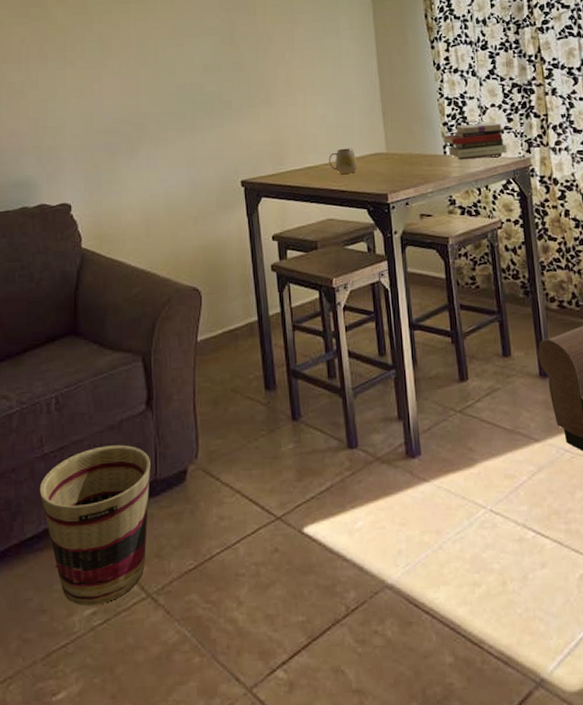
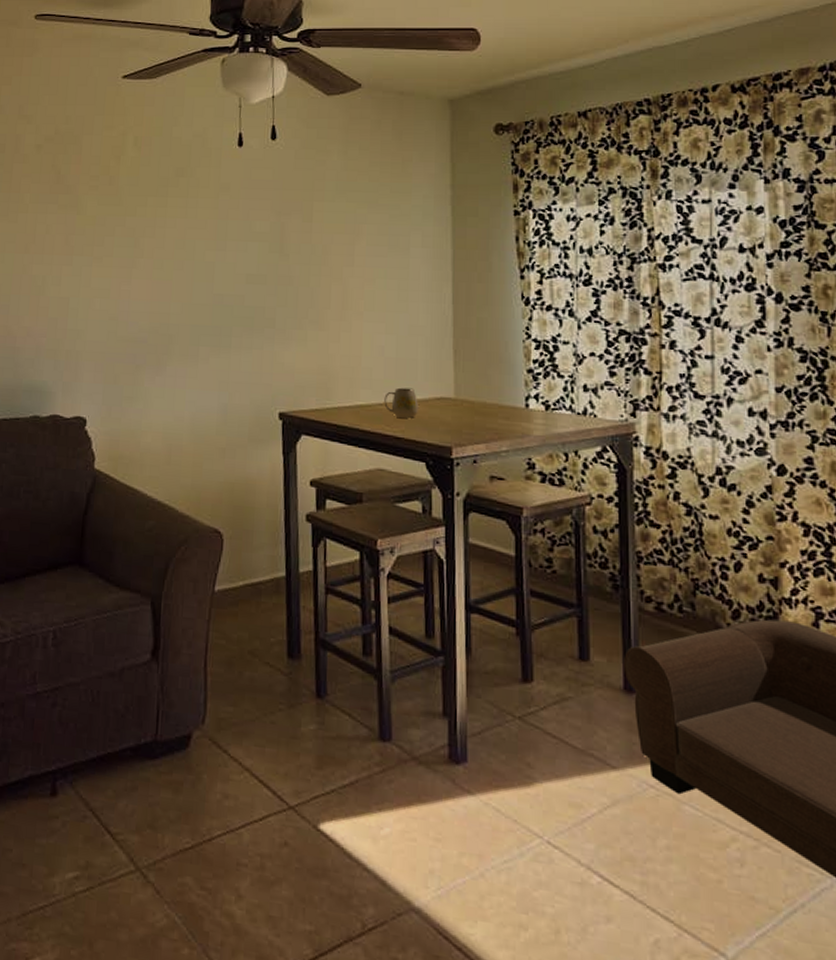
basket: present [39,444,150,606] -> none [28,693,152,870]
books: present [443,122,508,160] -> none [526,373,606,418]

